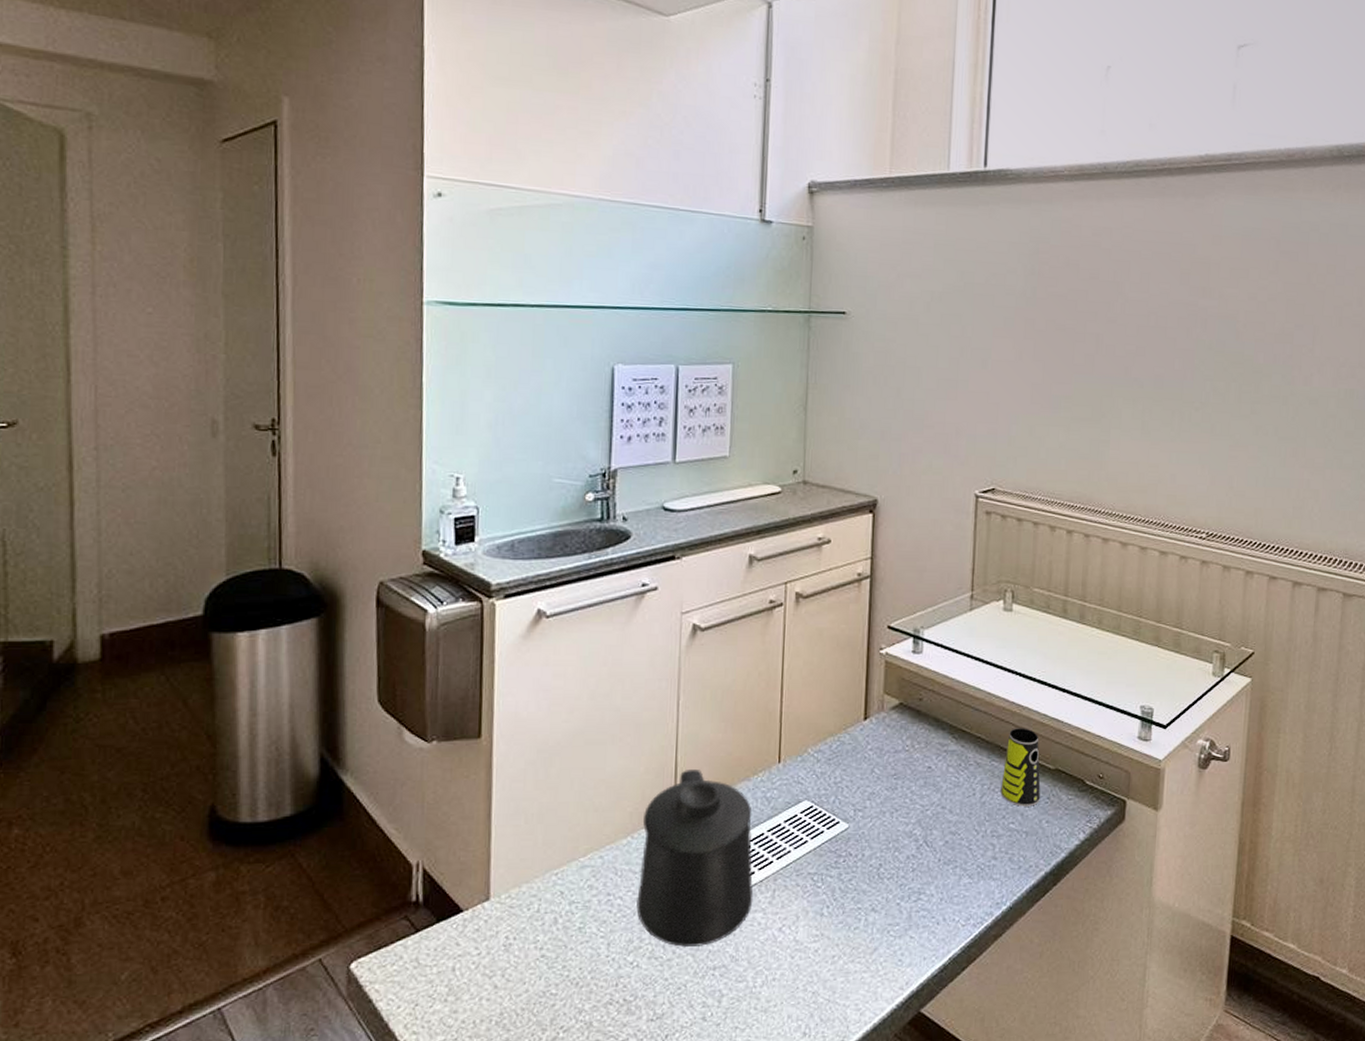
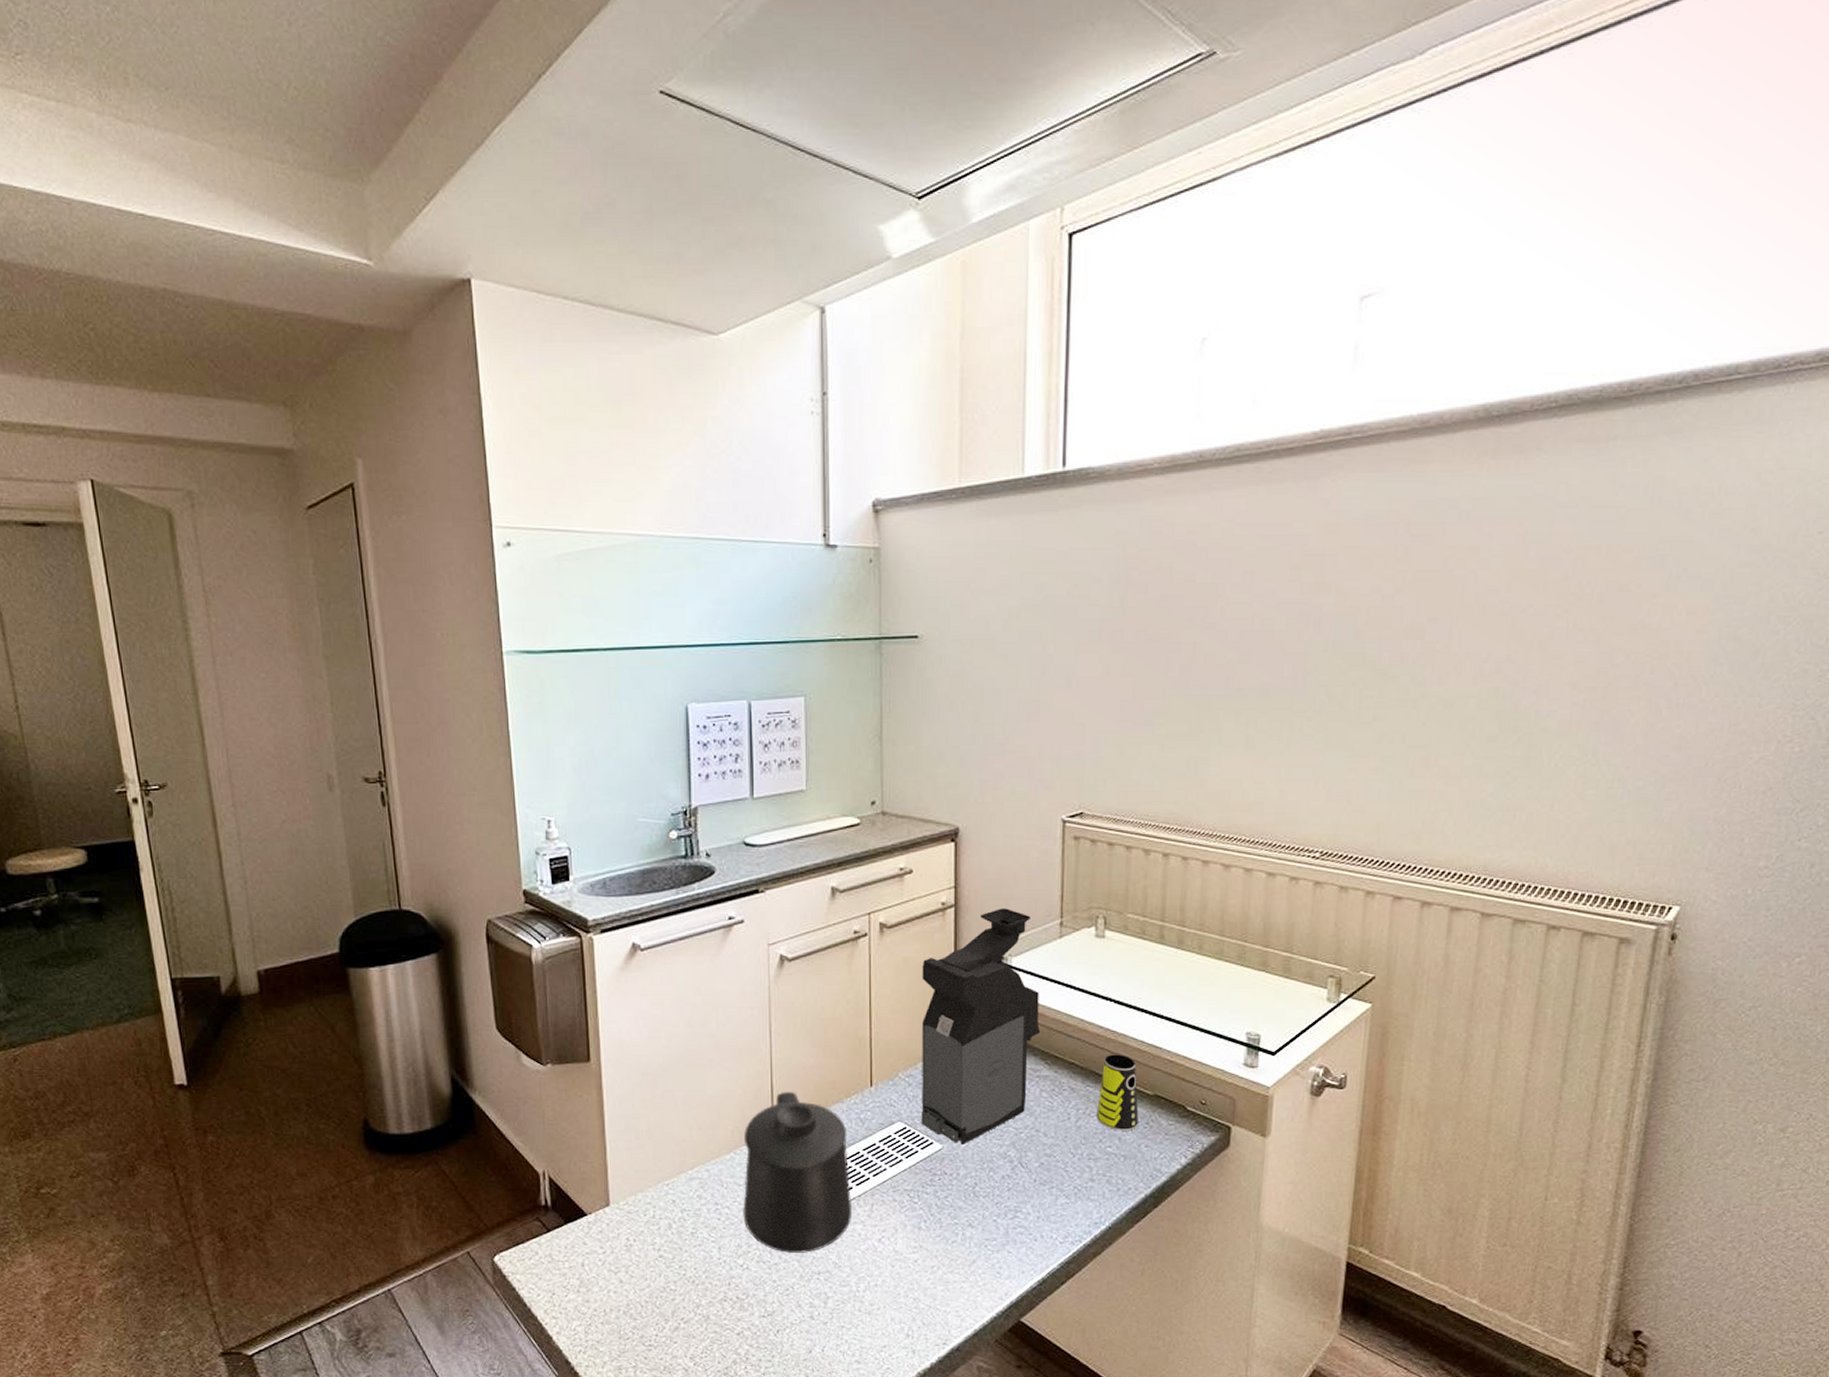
coffee maker: none [828,580,950,823] -> present [921,908,1041,1144]

